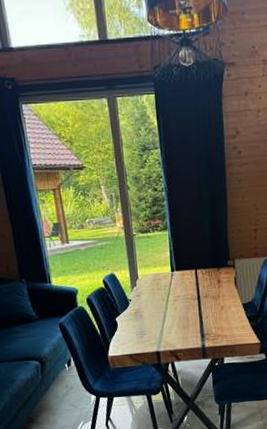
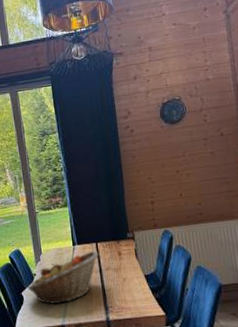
fruit basket: none [122,277,198,331] -> present [28,251,99,305]

